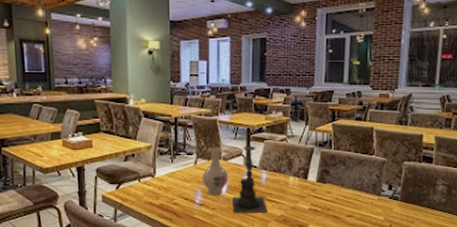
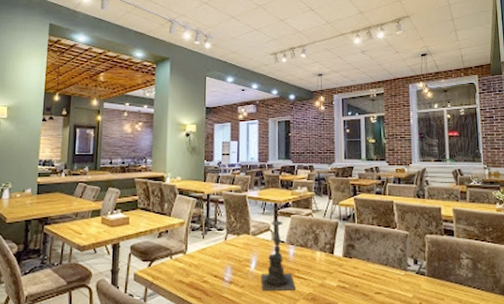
vase: present [202,146,229,196] -> none [231,222,257,273]

